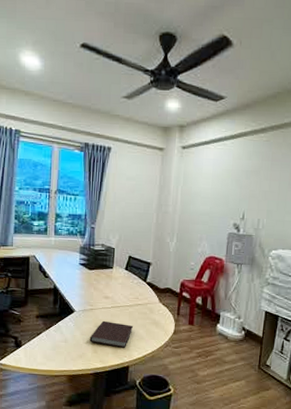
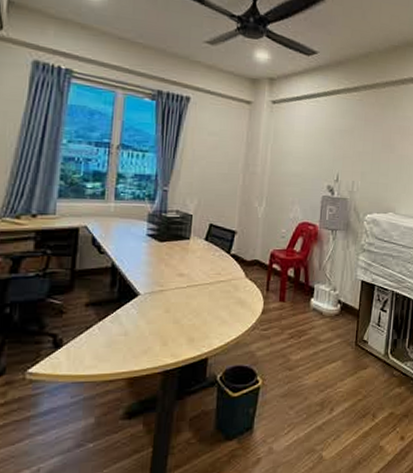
notebook: present [89,320,134,348] -> none [157,303,215,336]

